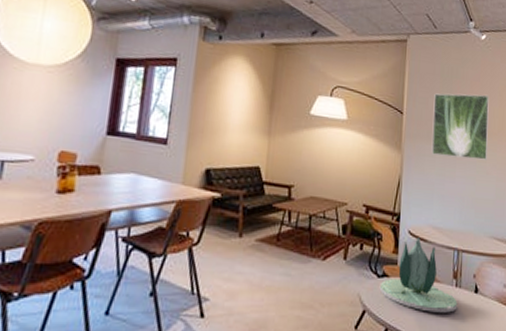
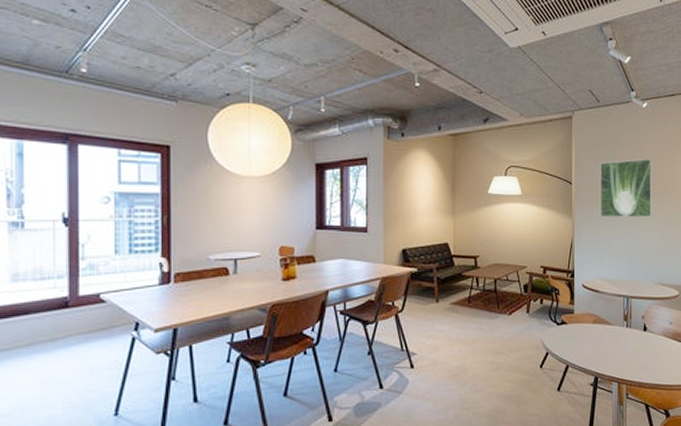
succulent plant: present [379,237,458,313] -> none [559,289,629,350]

